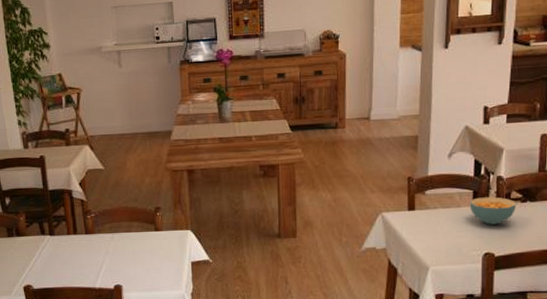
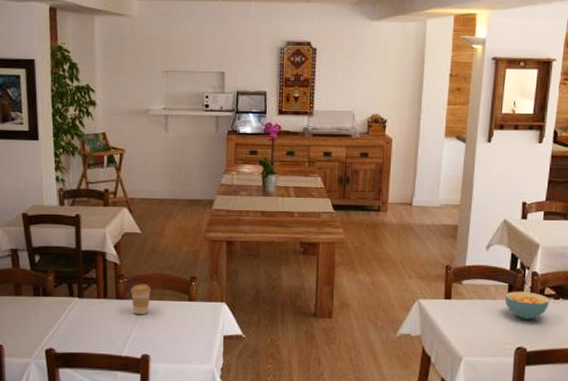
coffee cup: none [98,217,118,248] -> present [130,283,151,315]

